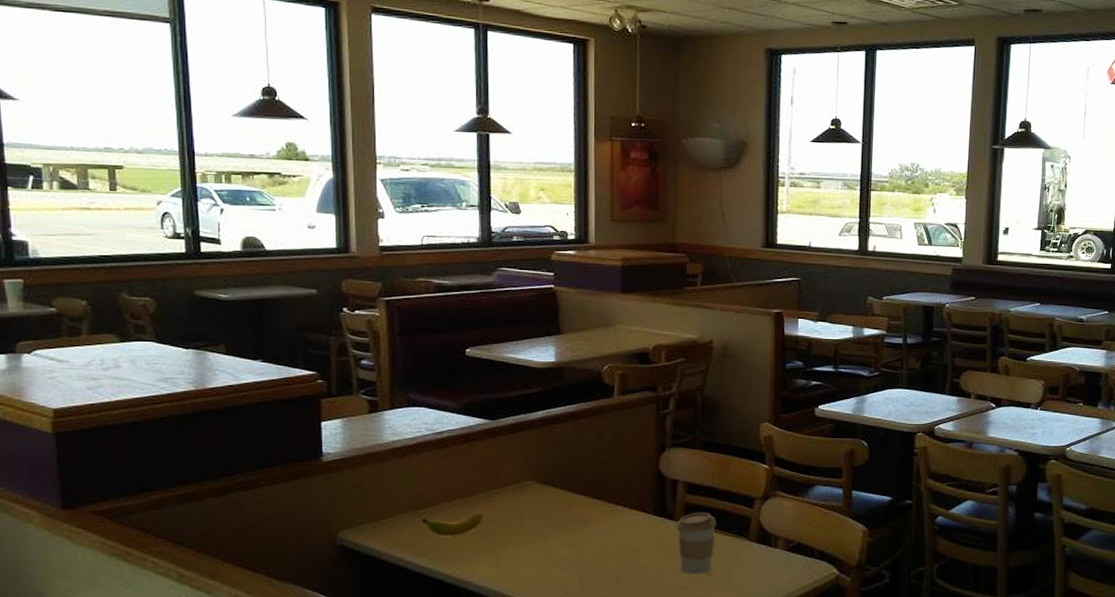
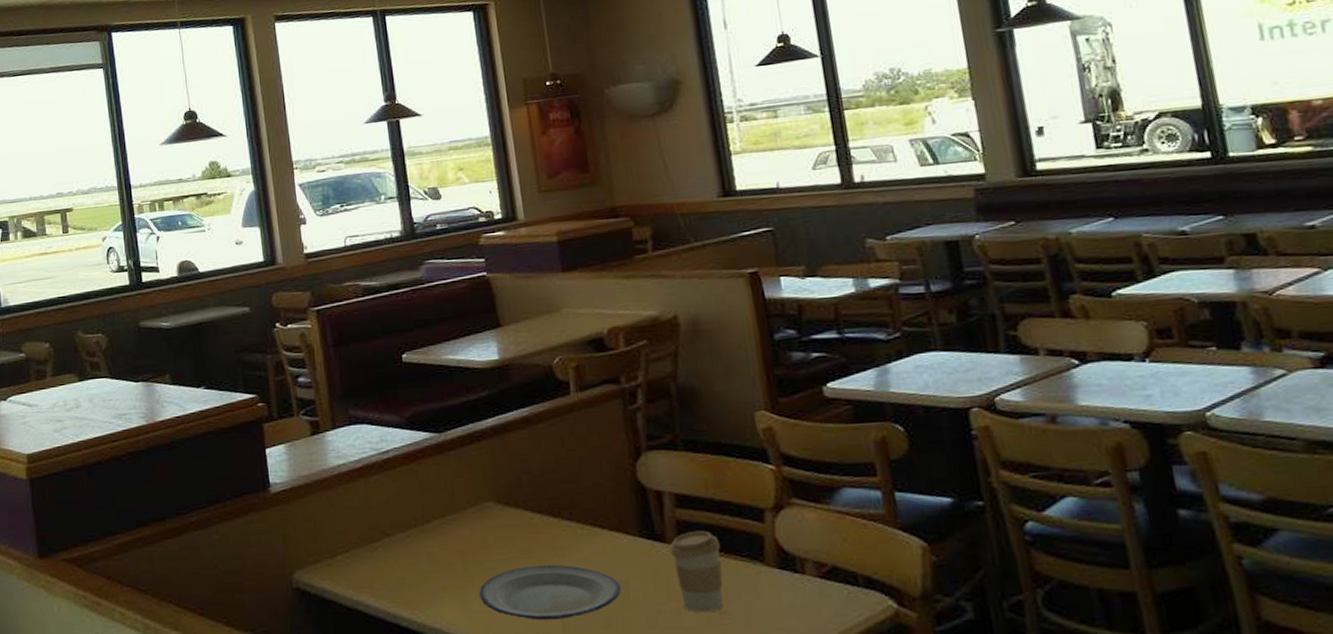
banana: present [422,511,484,536] -> none [378,542,443,573]
plate: none [511,533,632,578] -> present [479,564,621,621]

